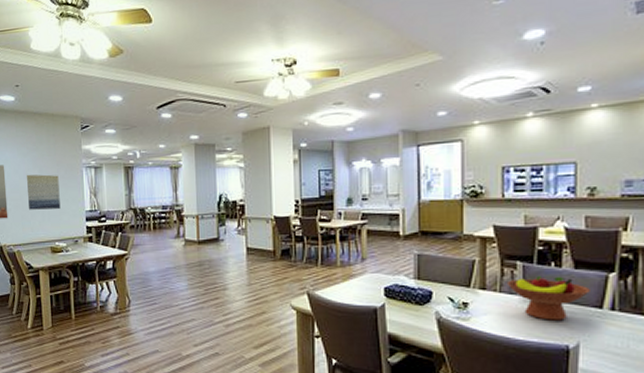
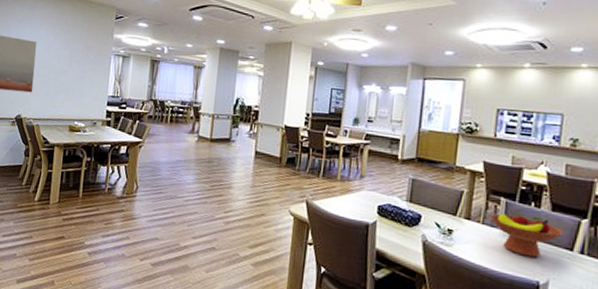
wall art: present [27,174,61,210] -> none [54,53,87,90]

